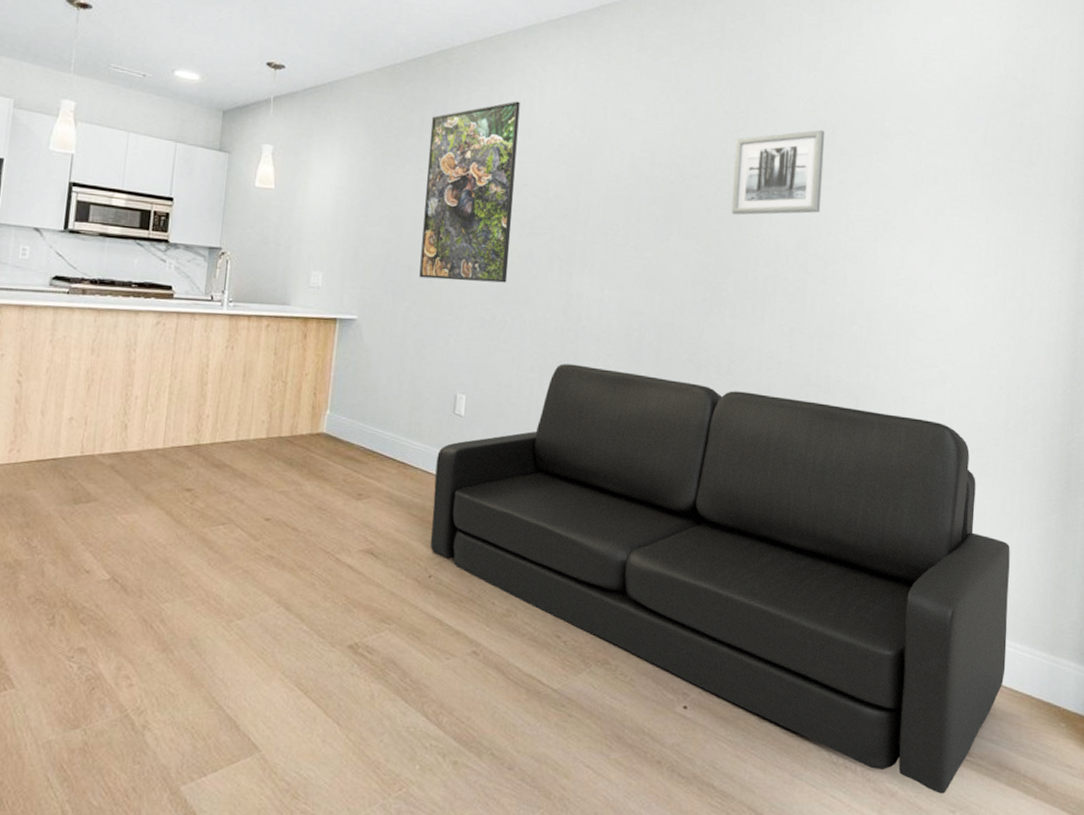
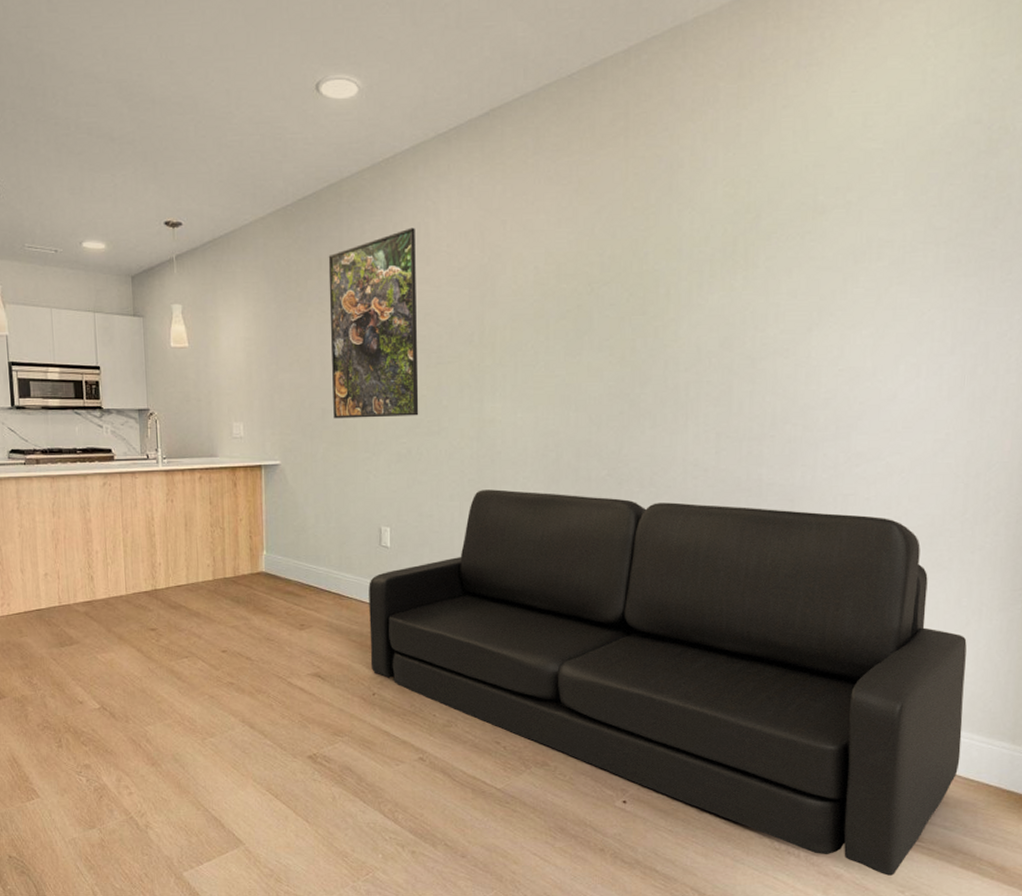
wall art: present [731,129,825,215] -> none [646,214,749,320]

